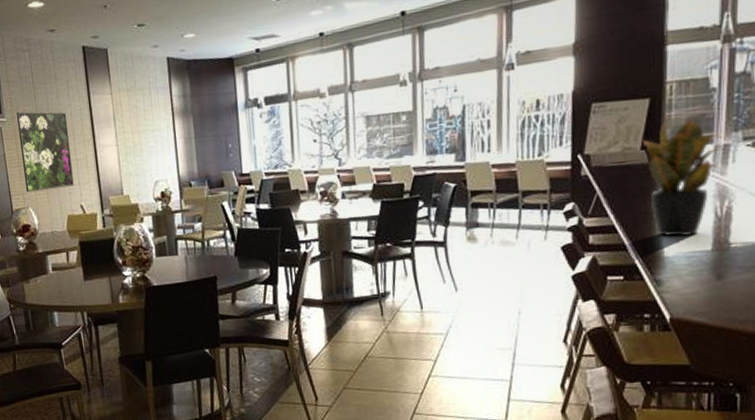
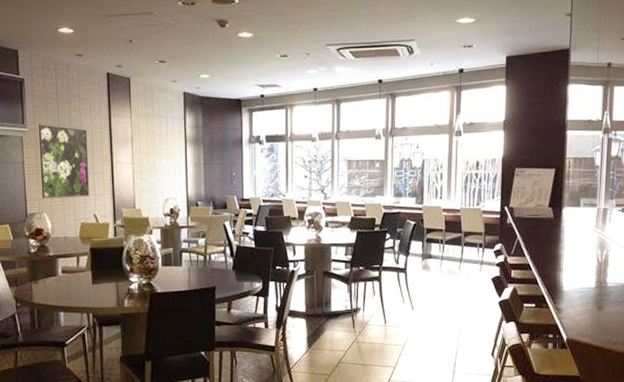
potted plant: present [643,115,723,237] -> none [550,183,603,276]

